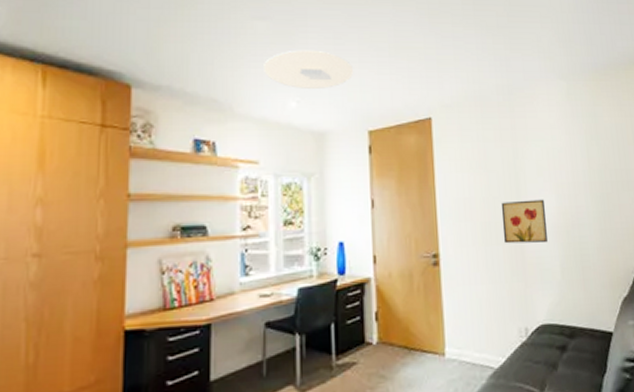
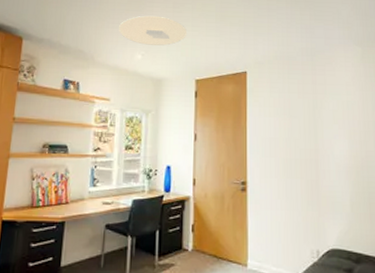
wall art: present [501,199,548,244] -> none [300,143,340,180]

